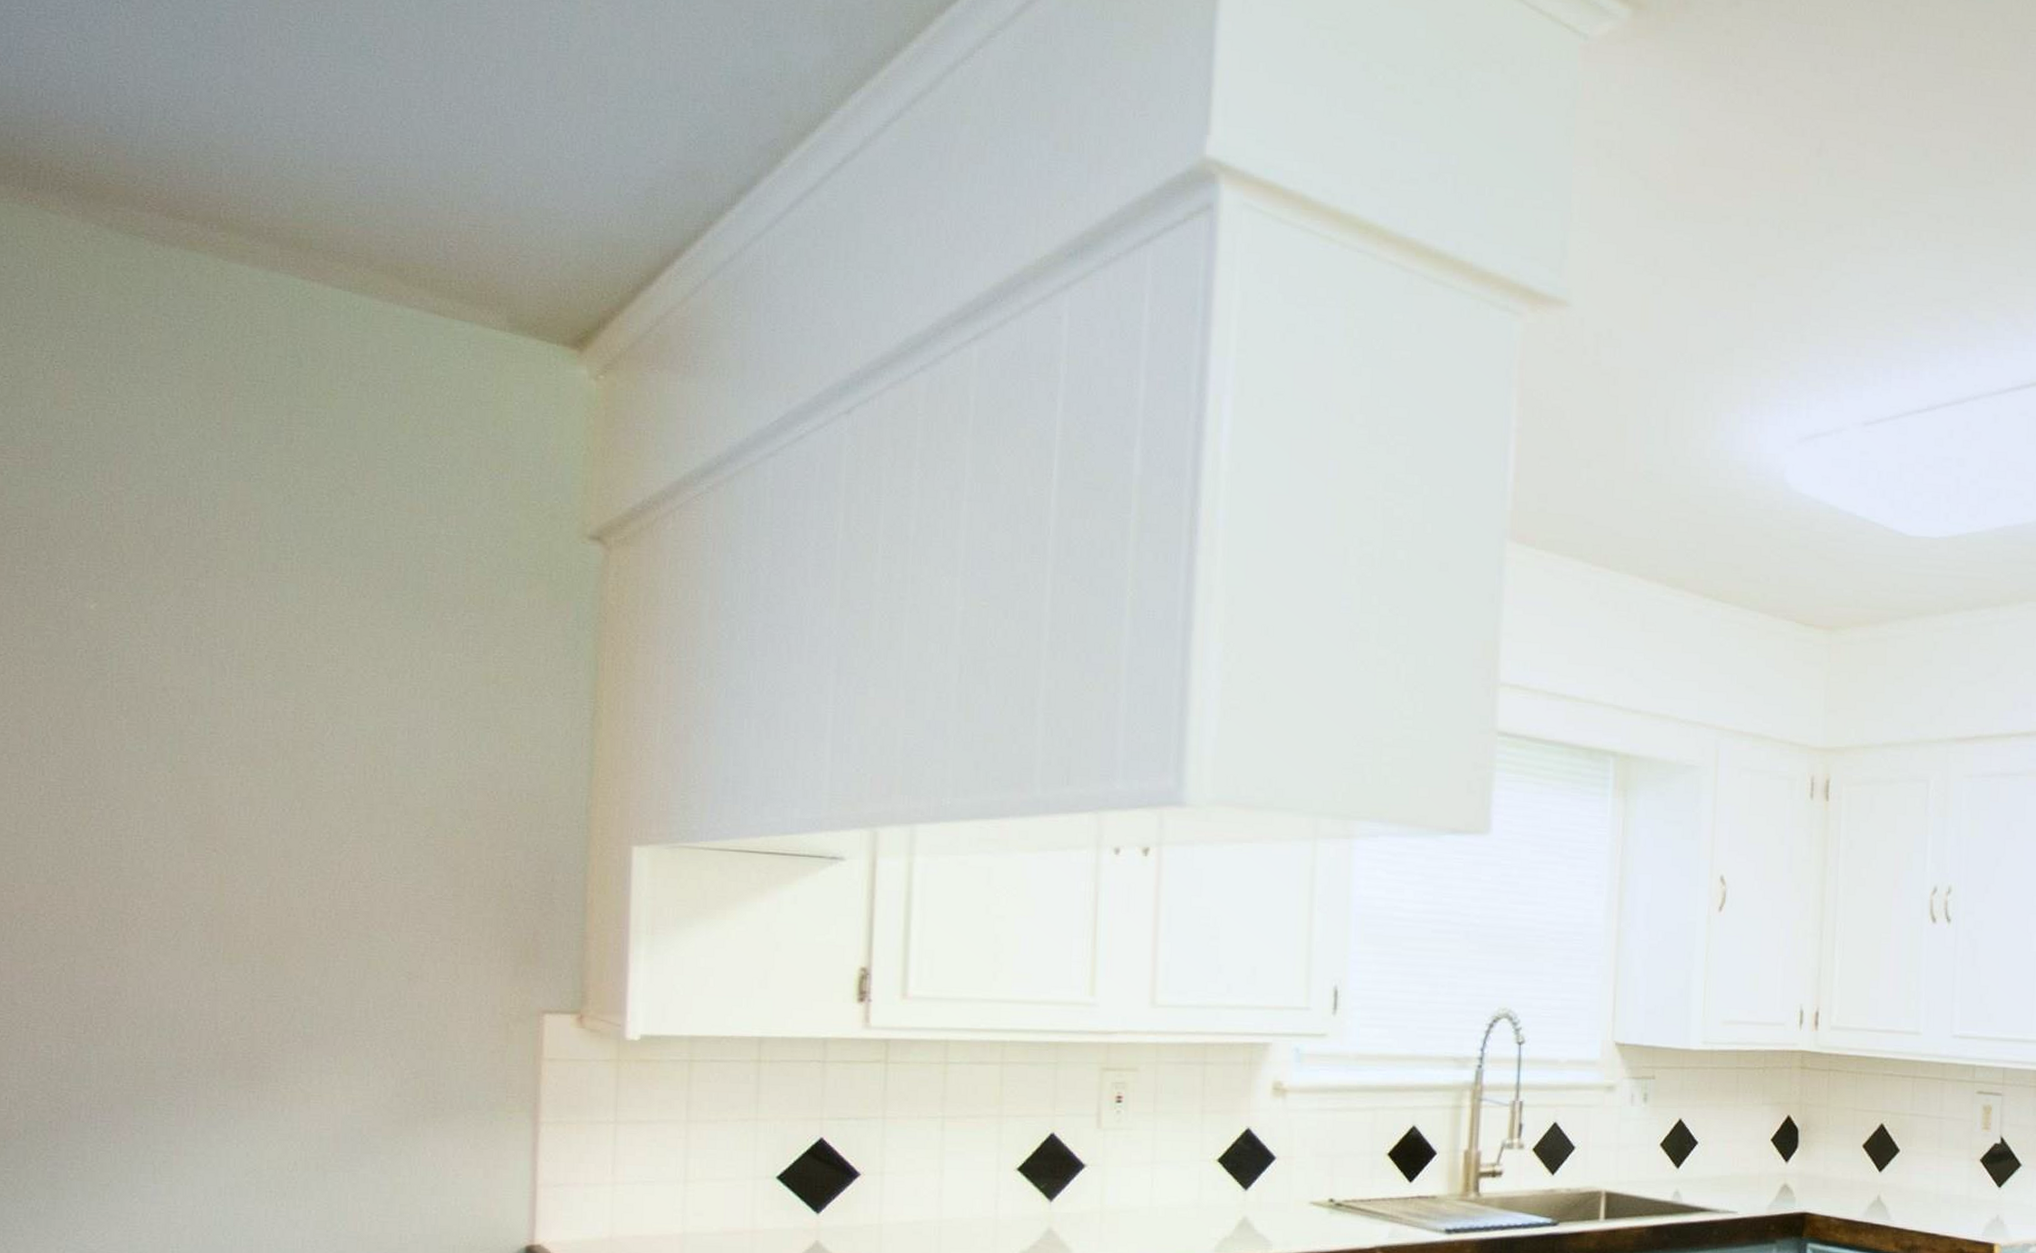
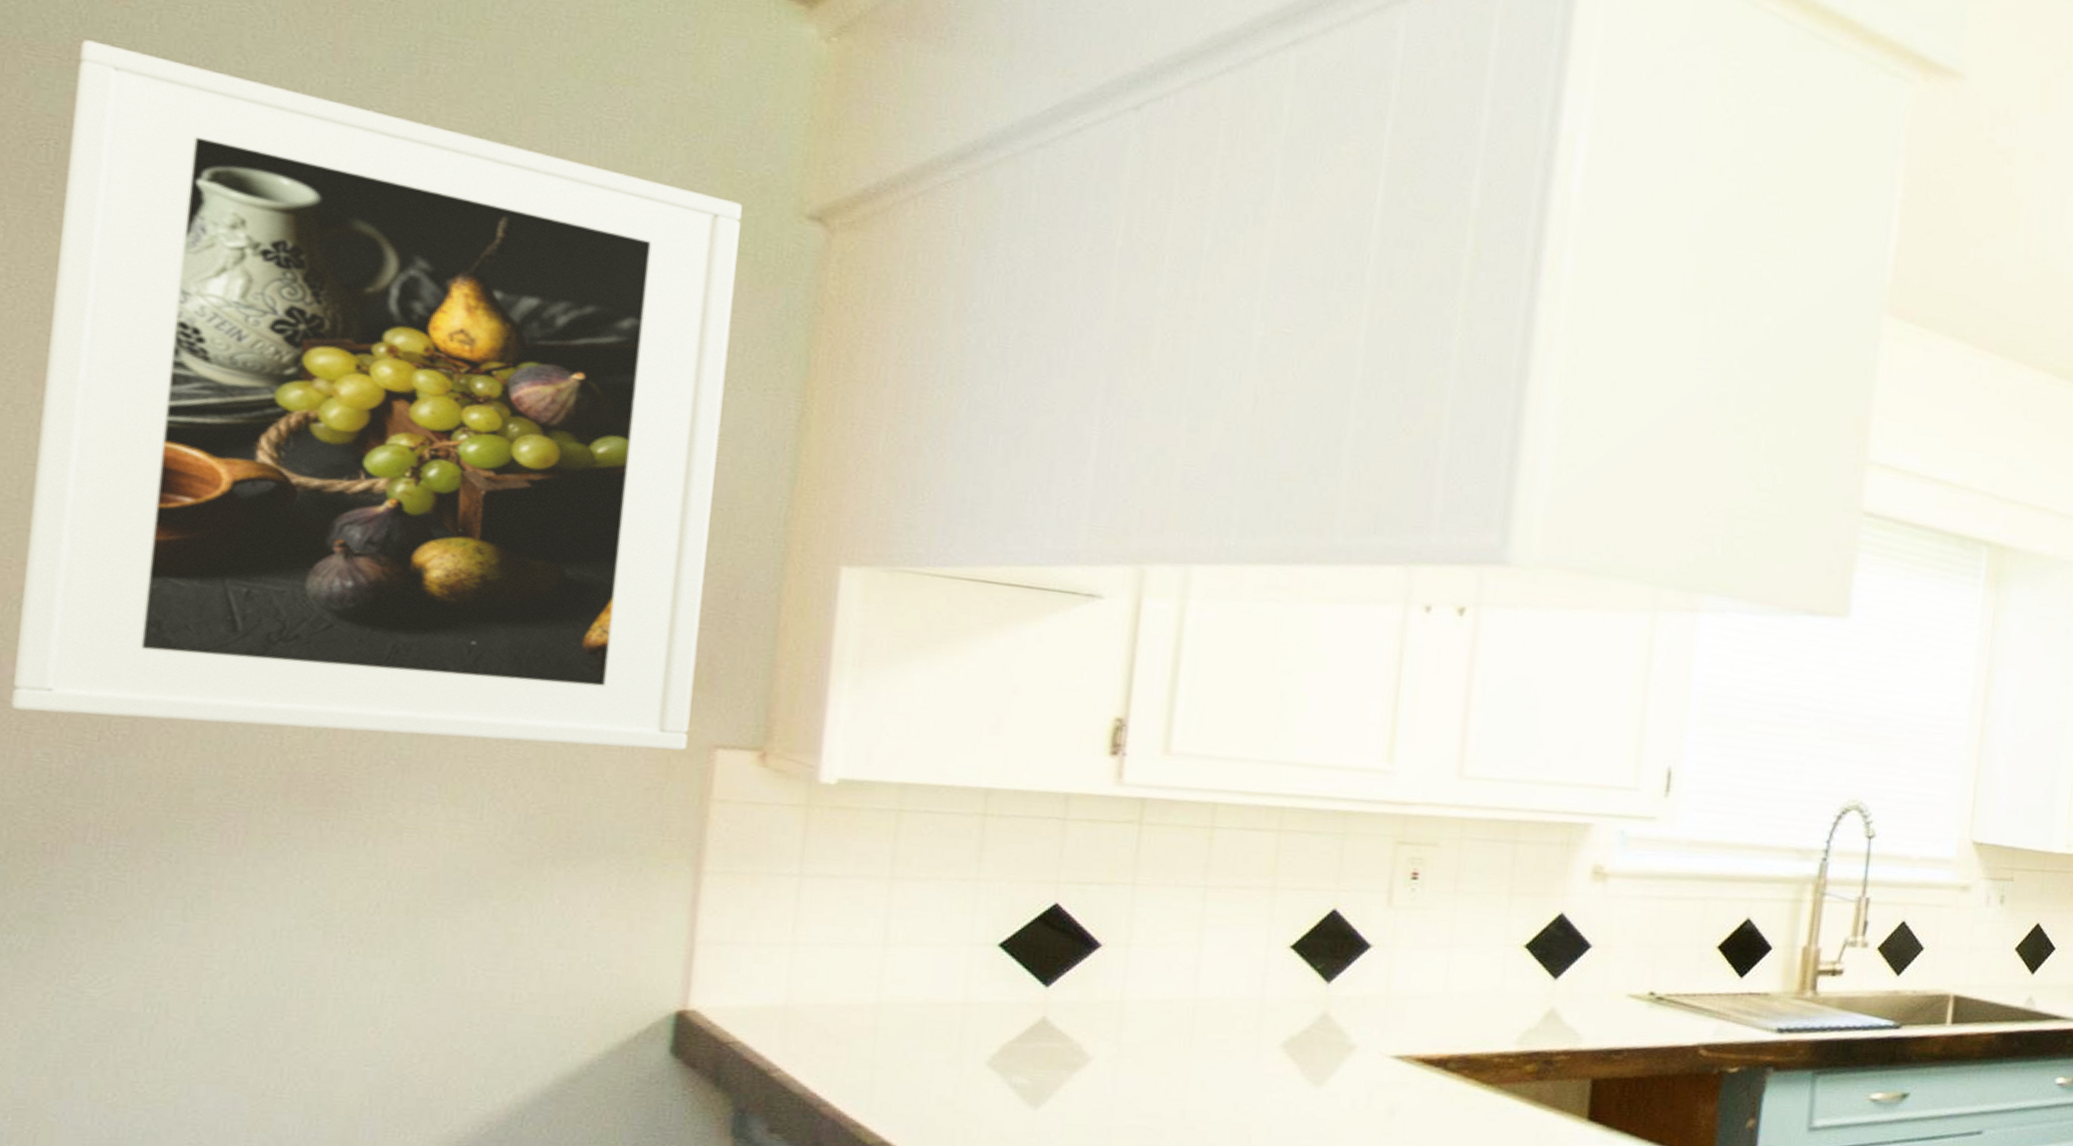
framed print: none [21,441,538,1017] -> present [11,40,742,751]

